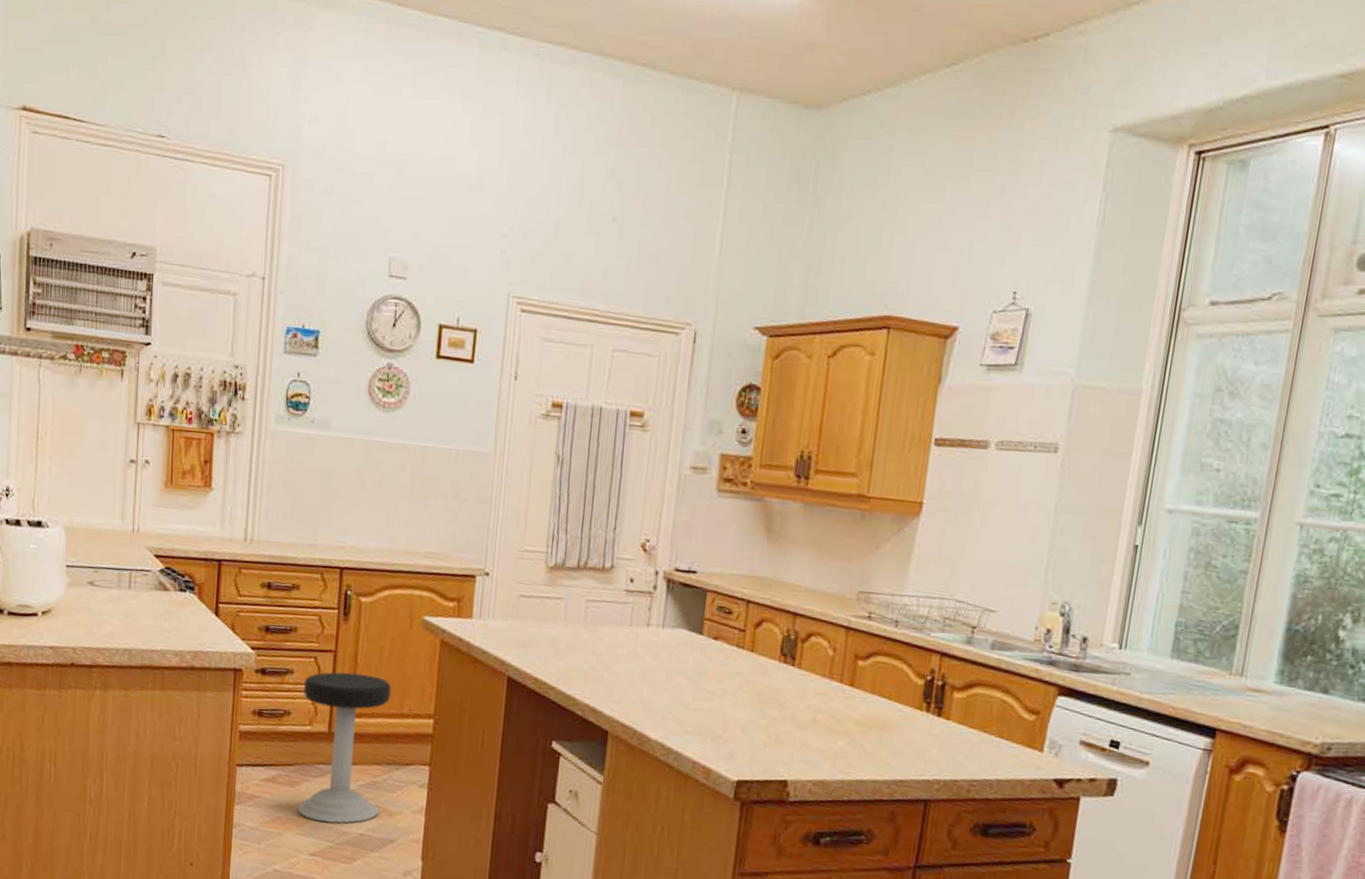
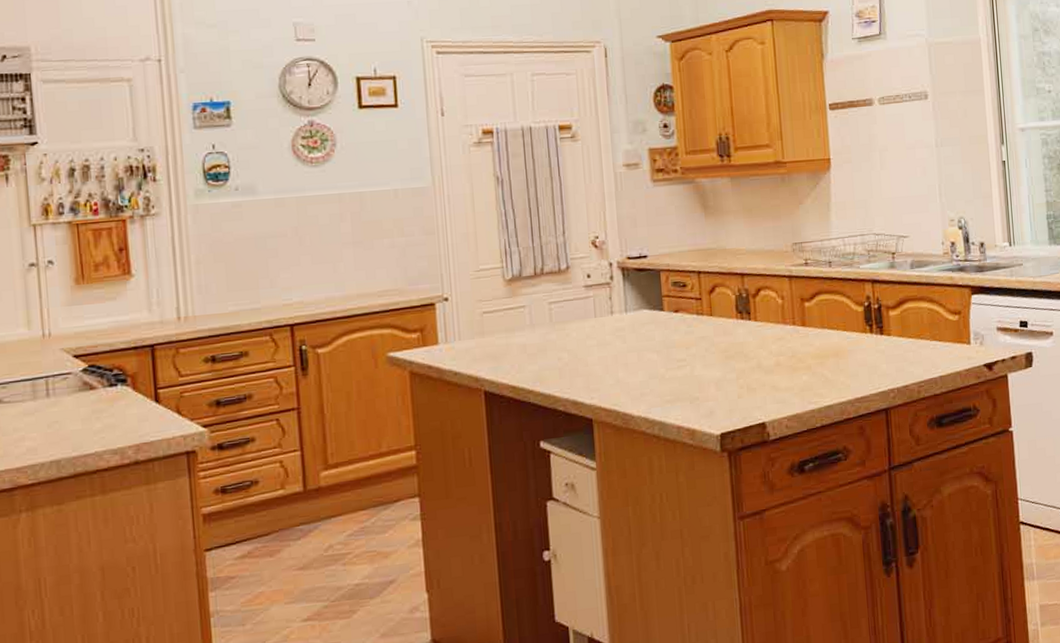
stool: present [298,672,392,824] -> none [268,423,373,585]

